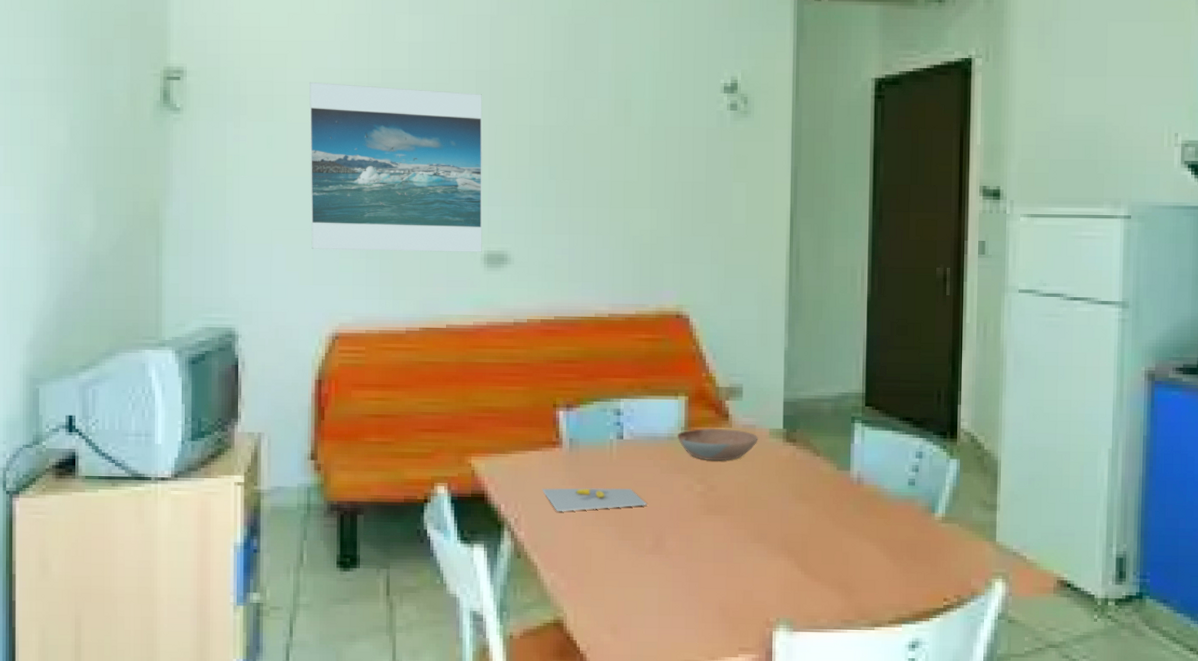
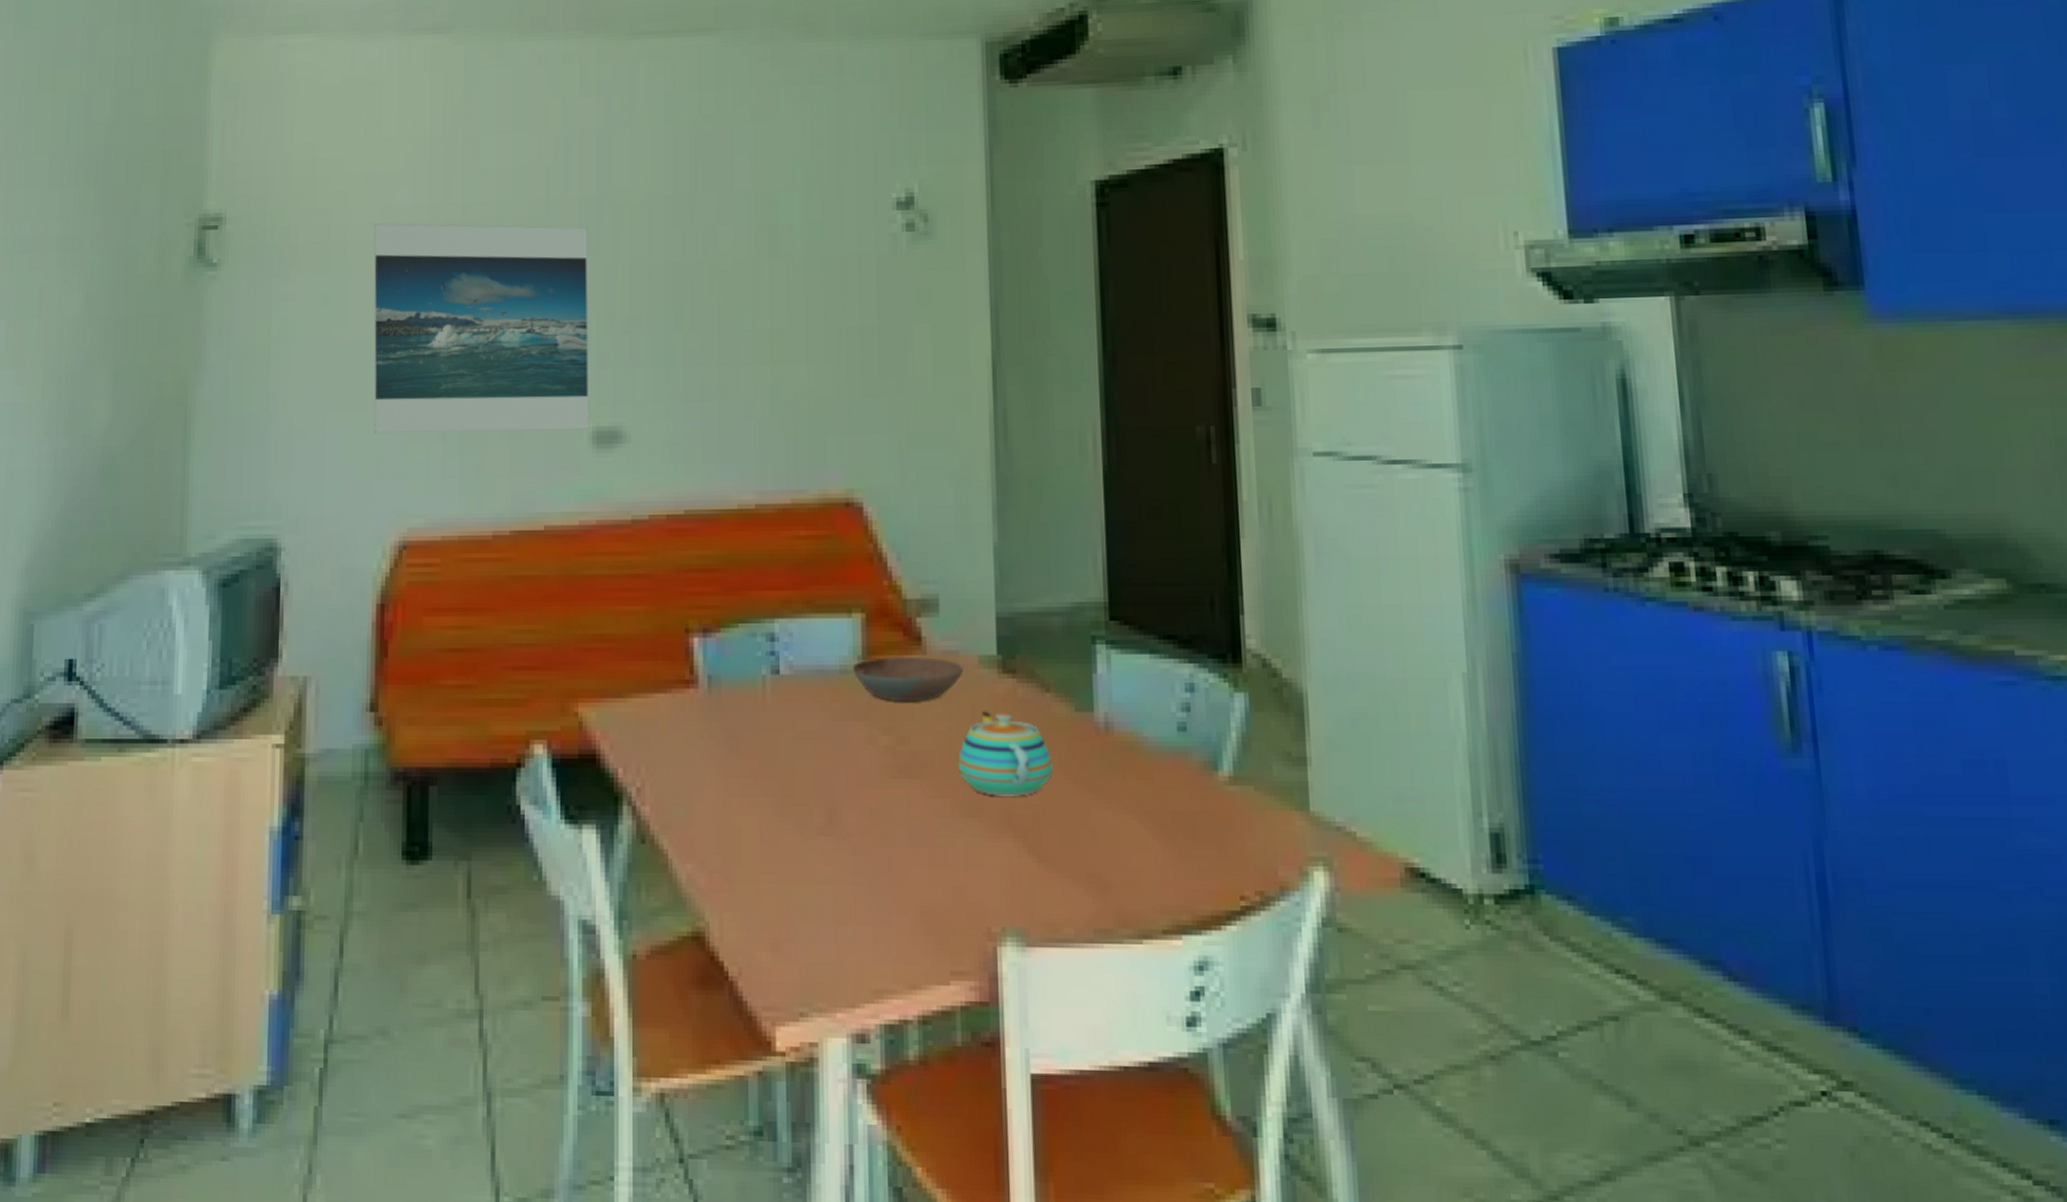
banana: present [542,487,647,511] -> none [672,742,815,777]
teapot: none [751,468,819,529] -> present [957,710,1053,796]

